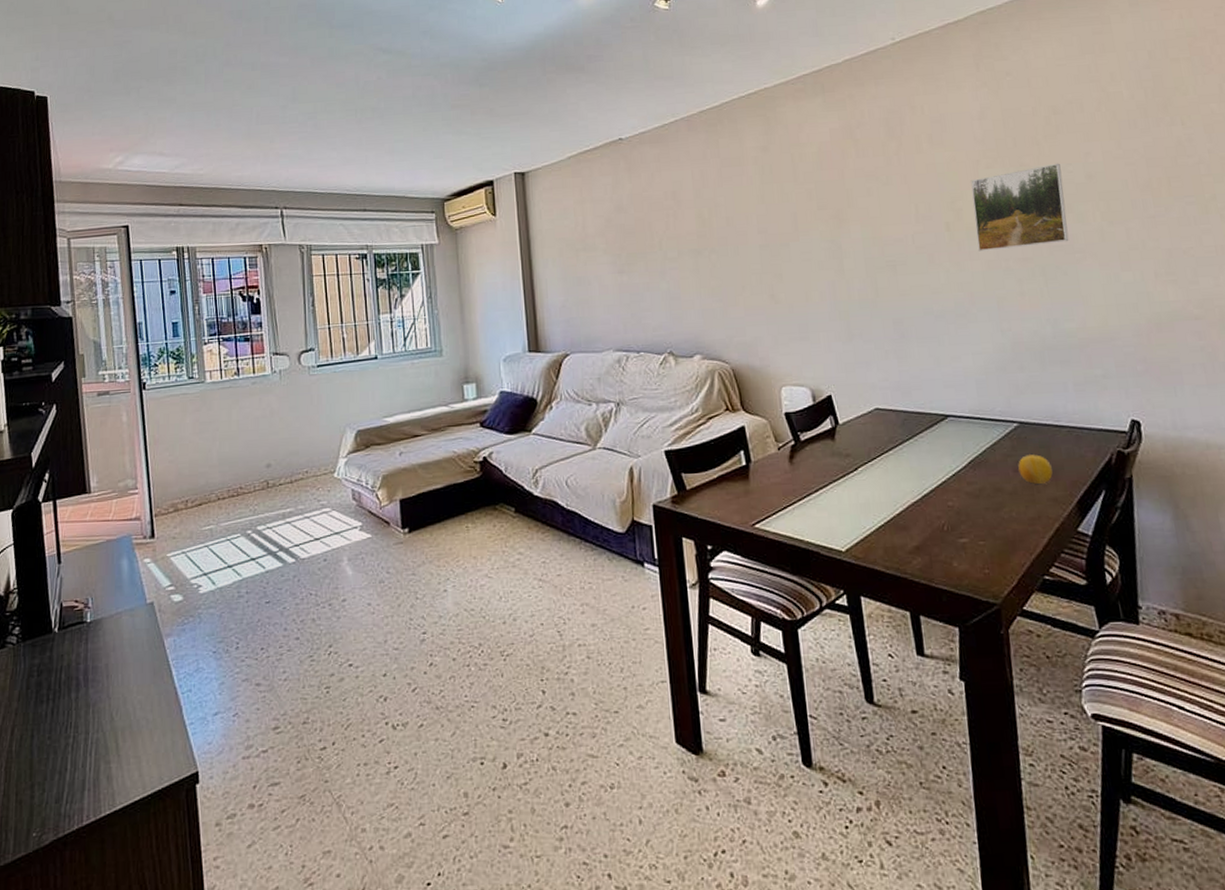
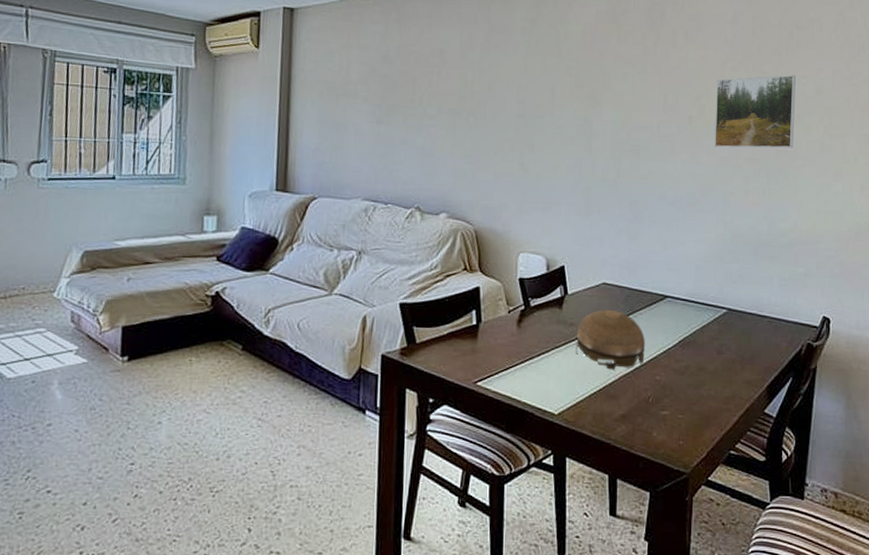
decorative bowl: none [854,435,932,500] -> present [576,309,646,370]
fruit: present [1018,454,1053,484] -> none [722,339,750,367]

